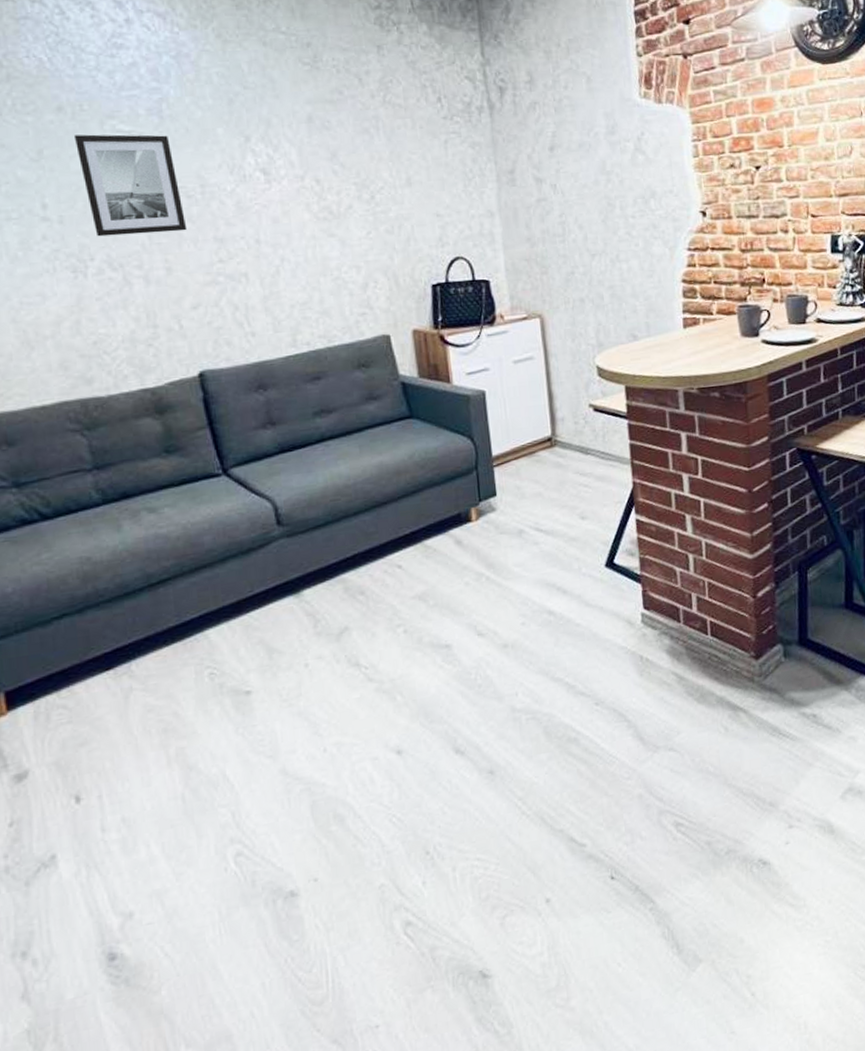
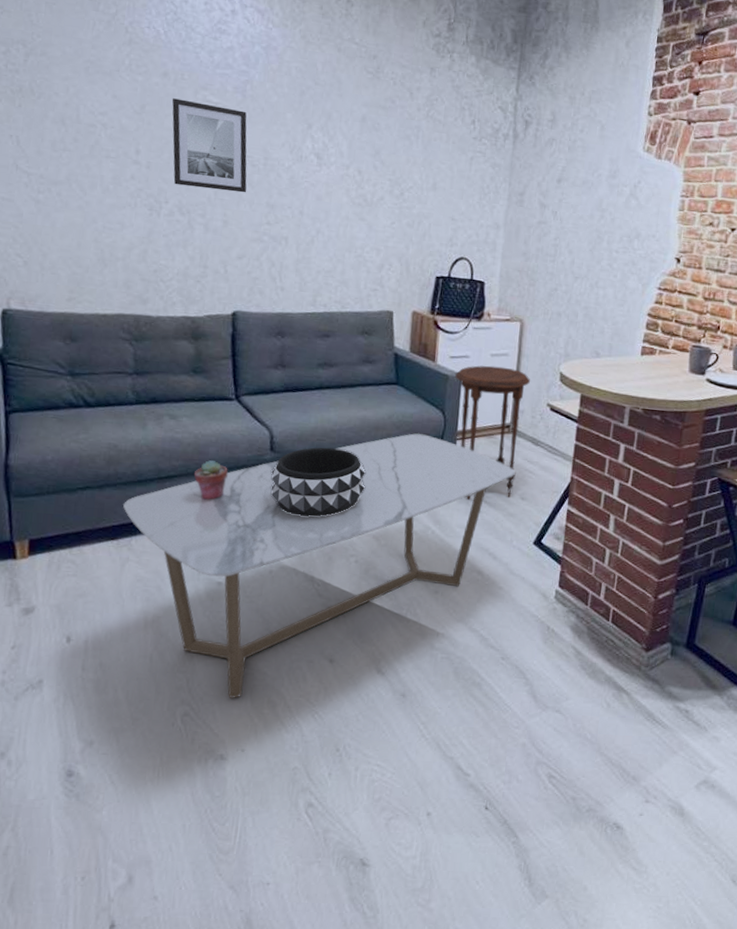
coffee table: none [112,468,568,824] -> present [123,433,515,699]
potted succulent: none [190,551,233,599] -> present [193,460,228,500]
decorative bowl: none [283,505,399,594] -> present [270,447,366,517]
side table: none [477,372,570,533] -> present [455,365,531,500]

